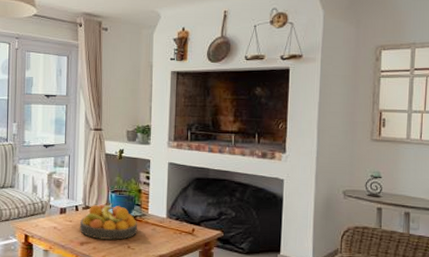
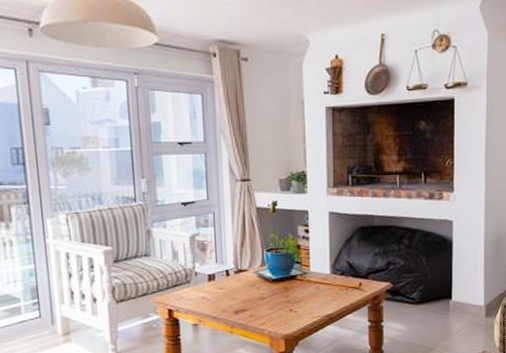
fruit bowl: present [79,204,138,240] -> none [232,265,300,305]

